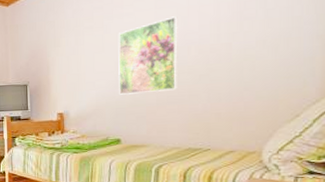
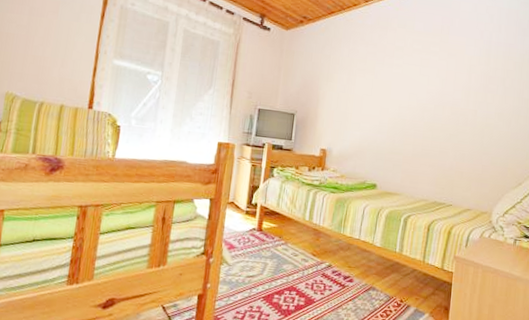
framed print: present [118,16,178,95] -> none [380,76,438,145]

